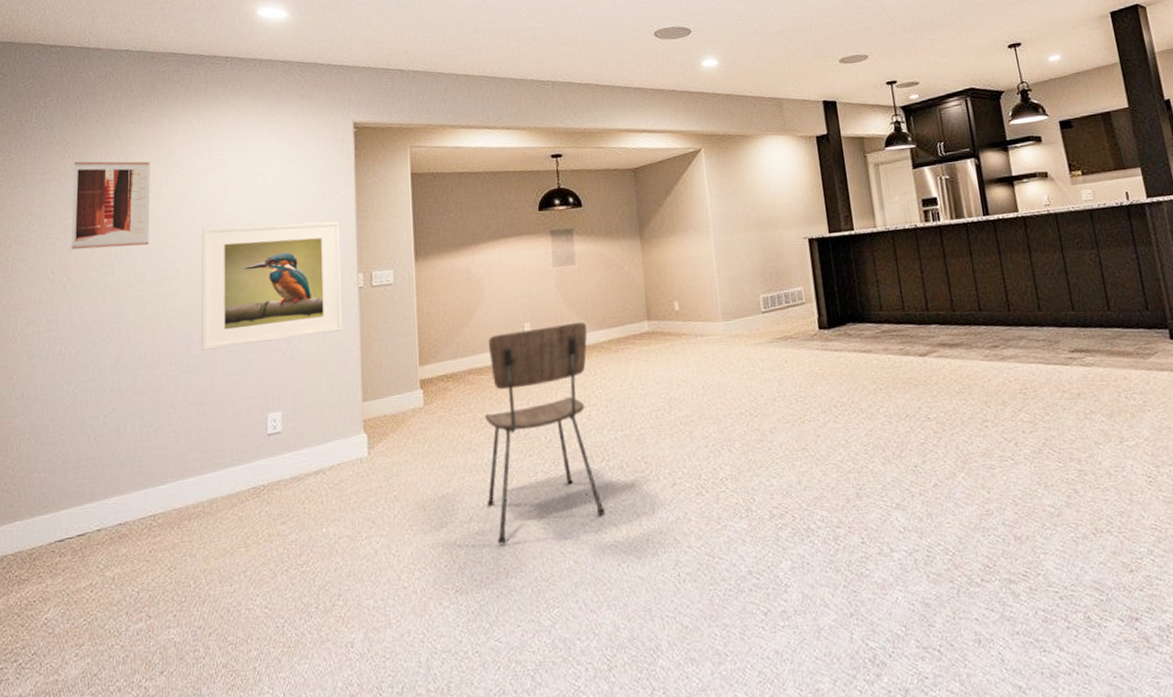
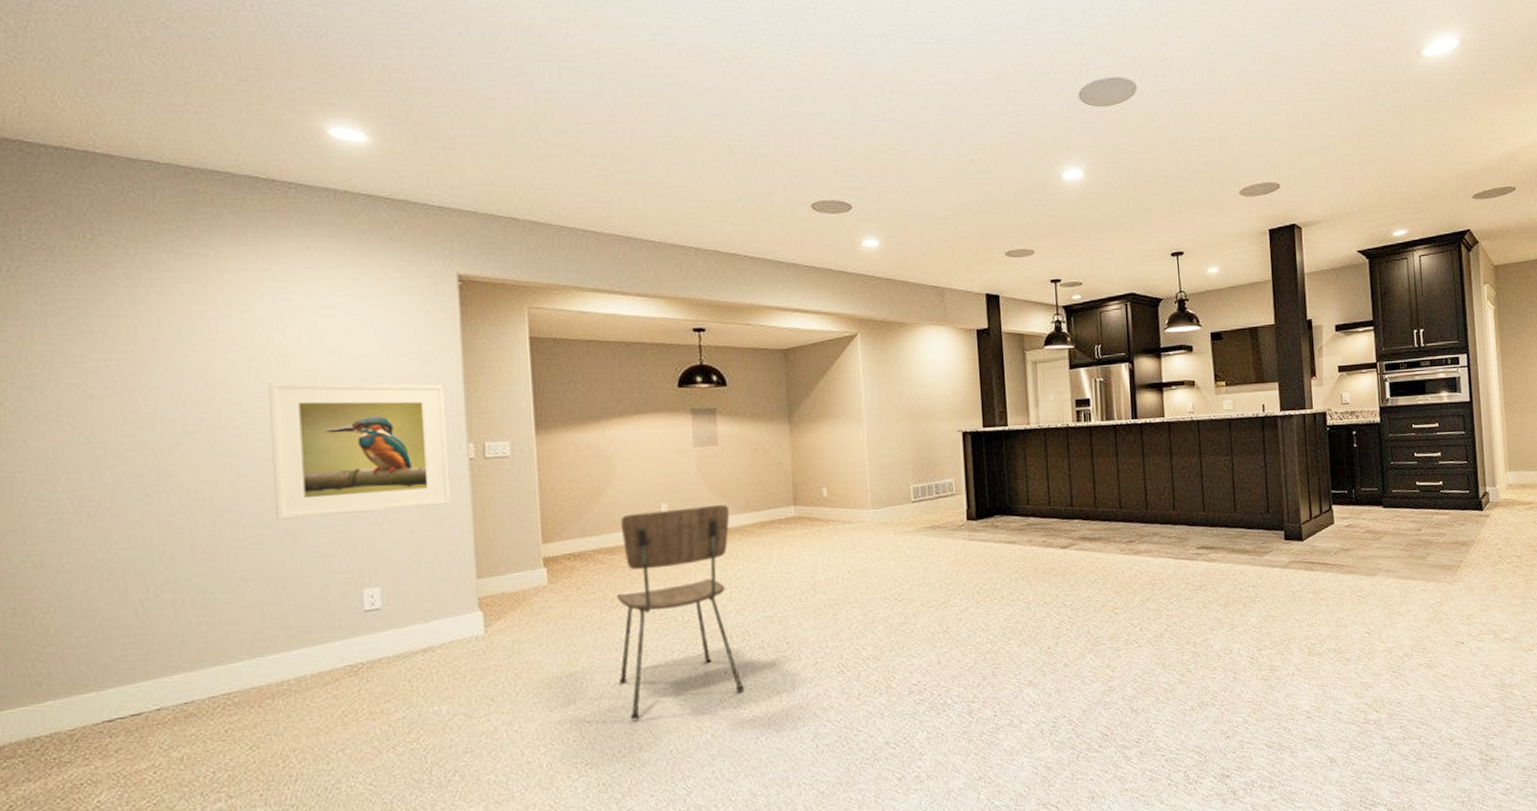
wall art: present [71,161,150,250] -> none [86,293,199,399]

